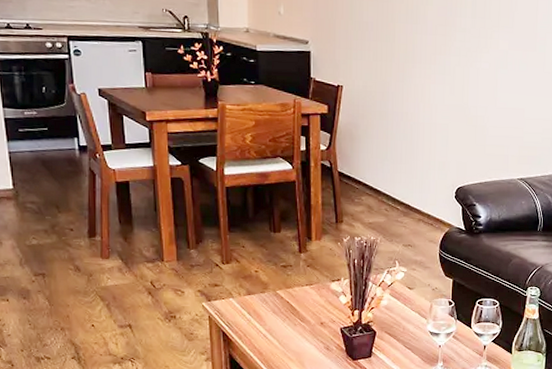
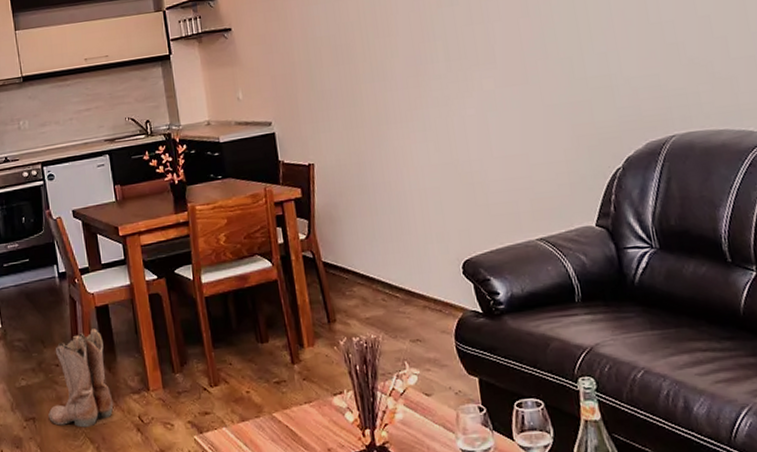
boots: none [59,201,127,287] -> present [48,329,114,428]

